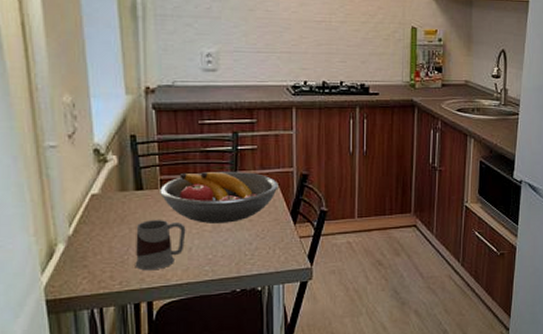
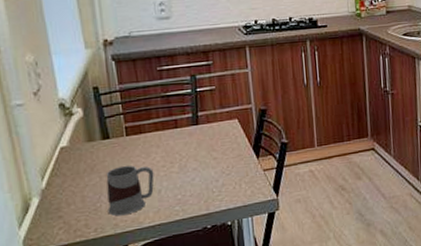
fruit bowl: present [160,171,279,223] -> none [126,112,239,166]

